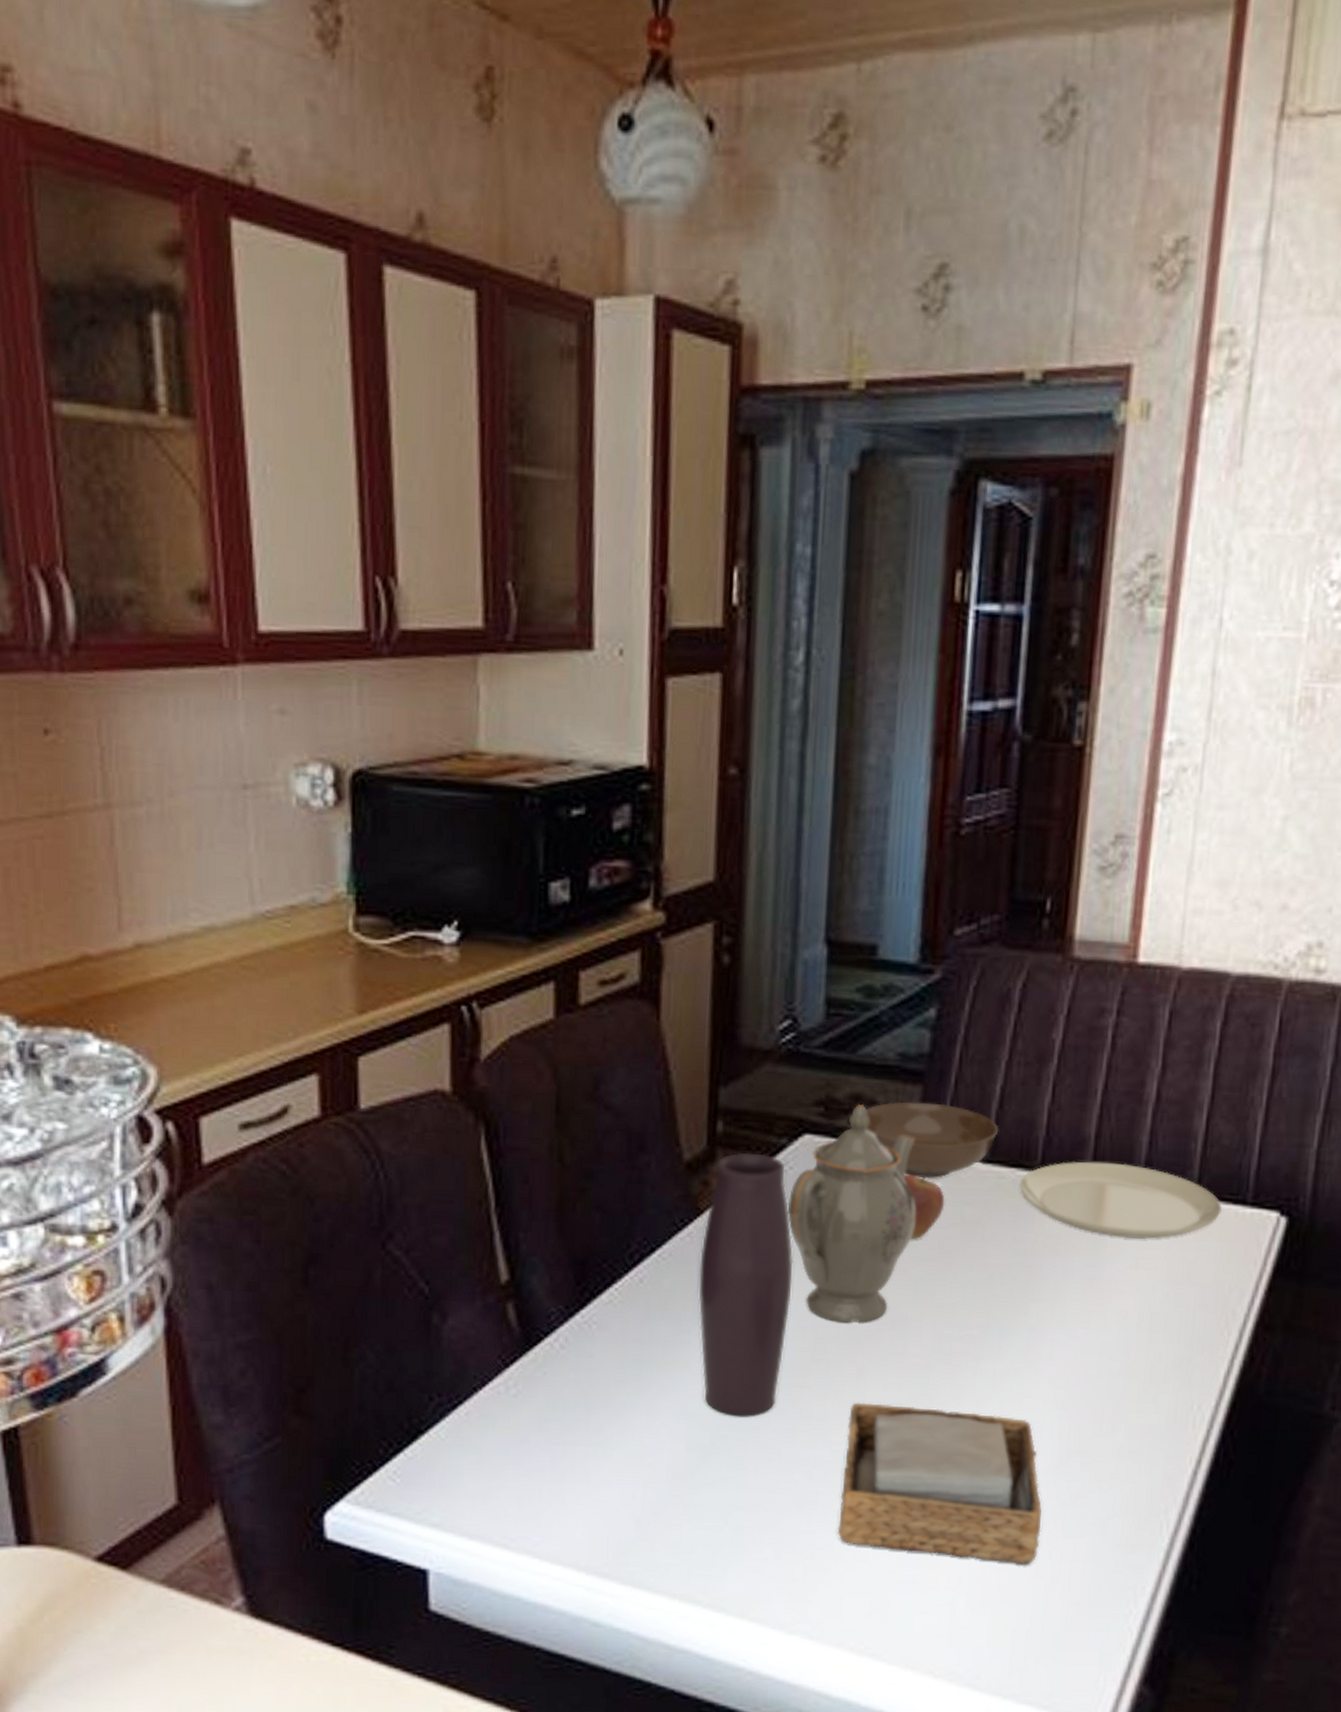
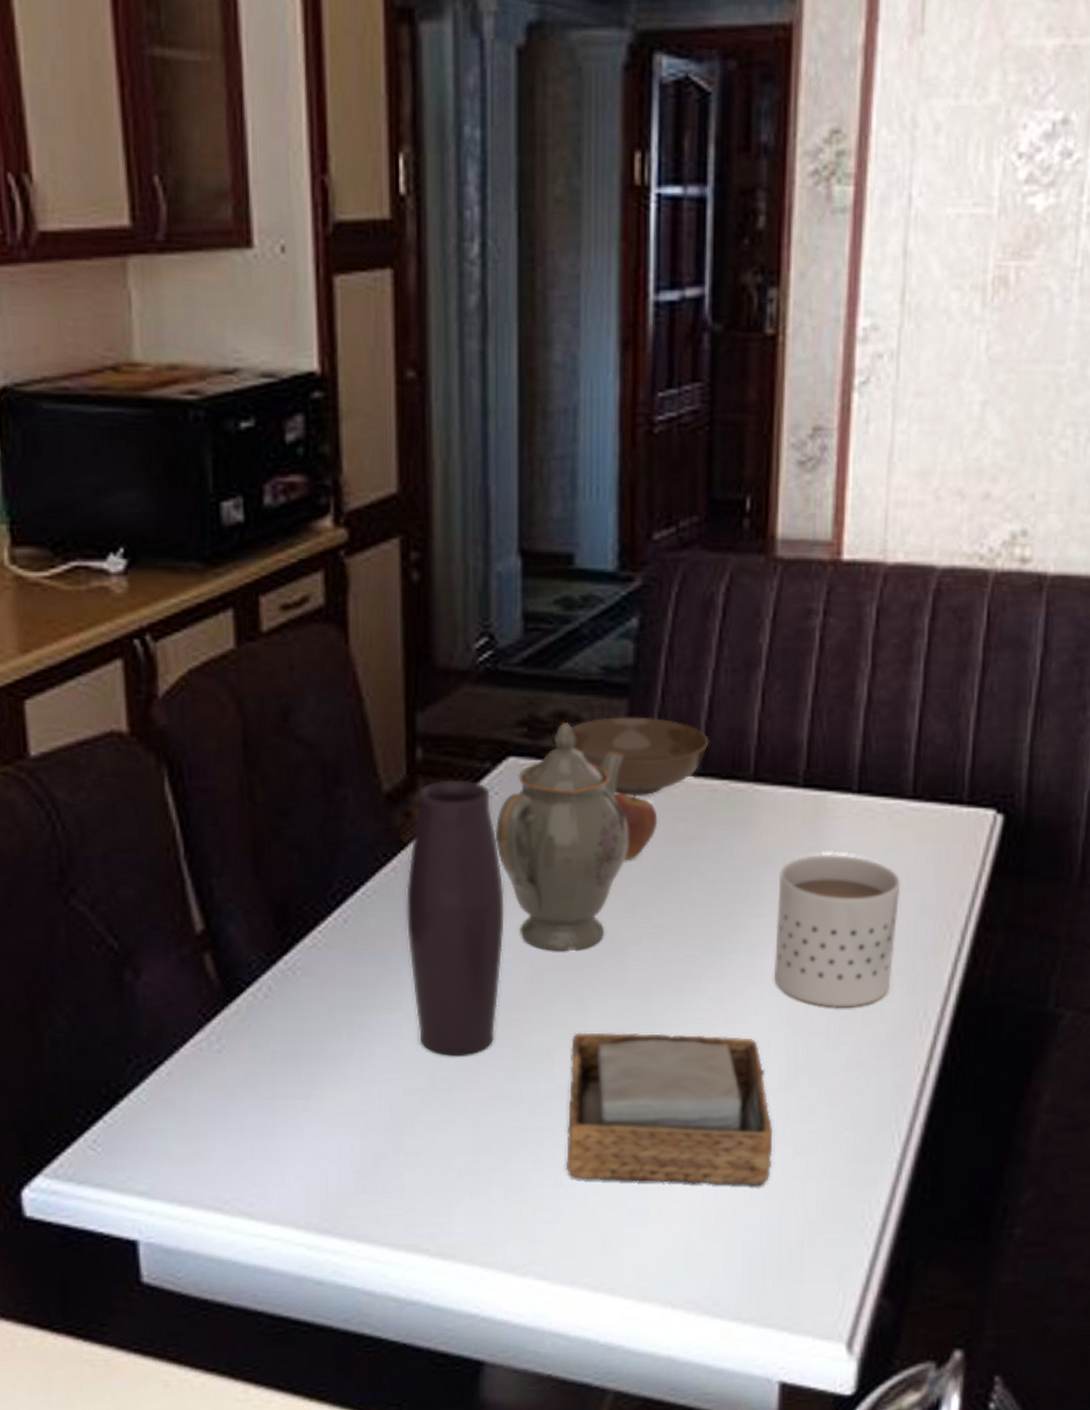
plate: present [1019,1161,1223,1239] -> none [733,768,939,845]
mug: none [1051,1245,1181,1396] -> present [774,853,901,1008]

